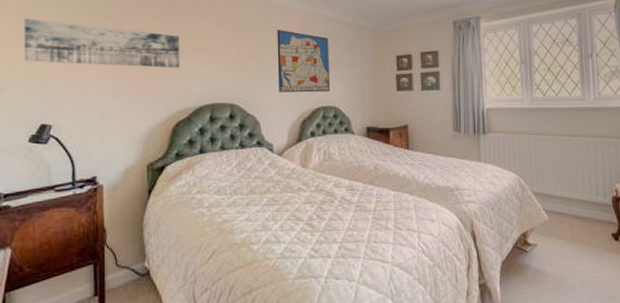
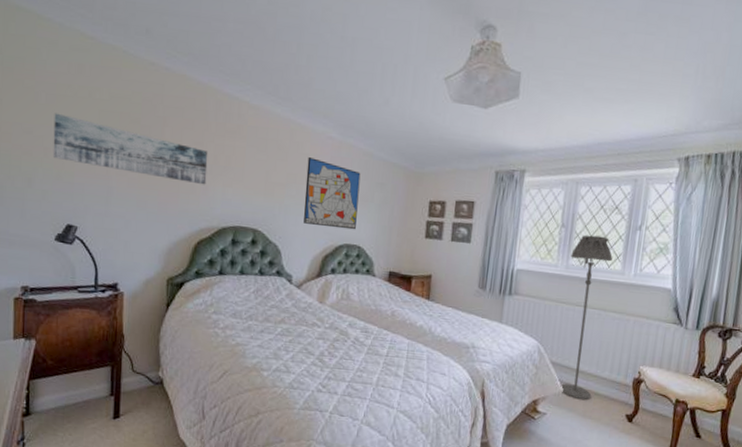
floor lamp: none [534,67,577,226] -> present [559,235,613,400]

